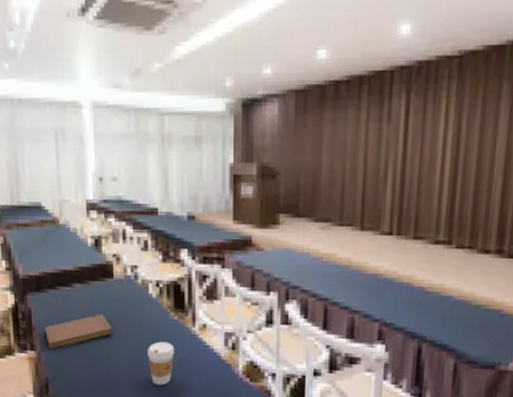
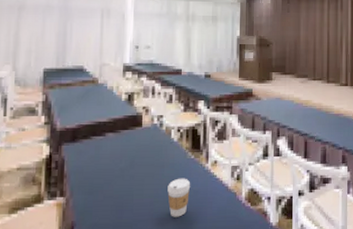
notebook: present [45,314,113,350] -> none [76,158,138,194]

